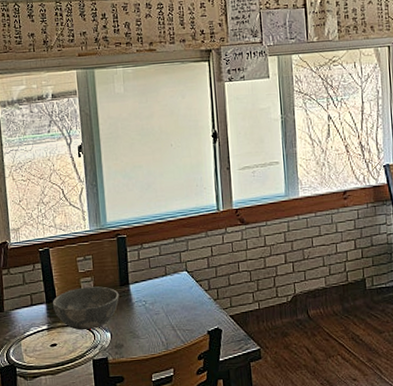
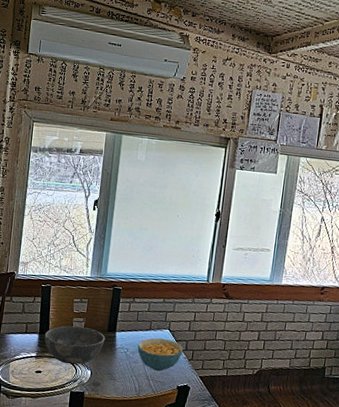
cereal bowl: none [155,281,207,319] -> present [137,338,184,371]

